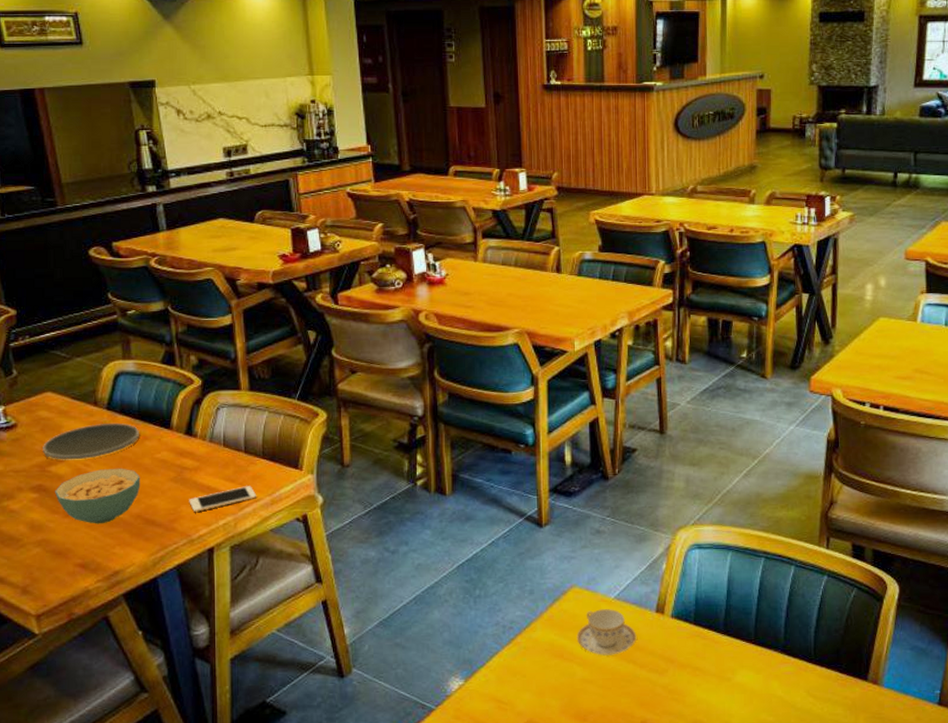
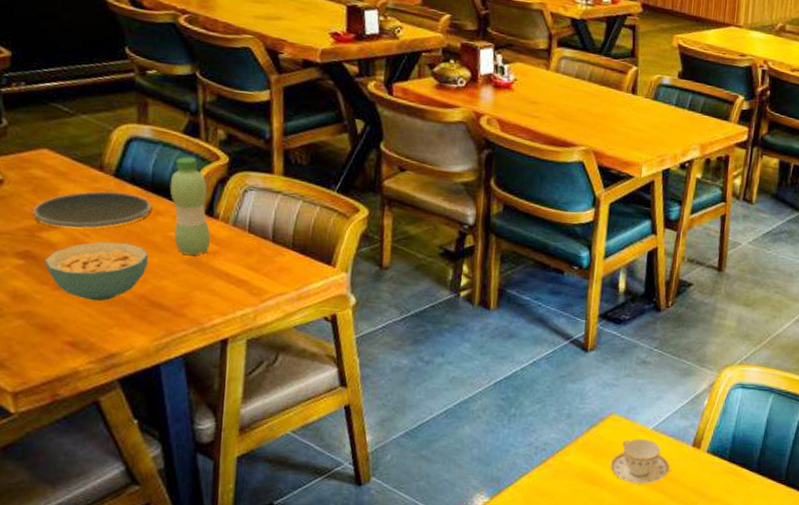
water bottle: none [153,383,192,473] -> present [169,157,211,255]
cell phone: present [189,486,257,512] -> none [203,277,282,299]

